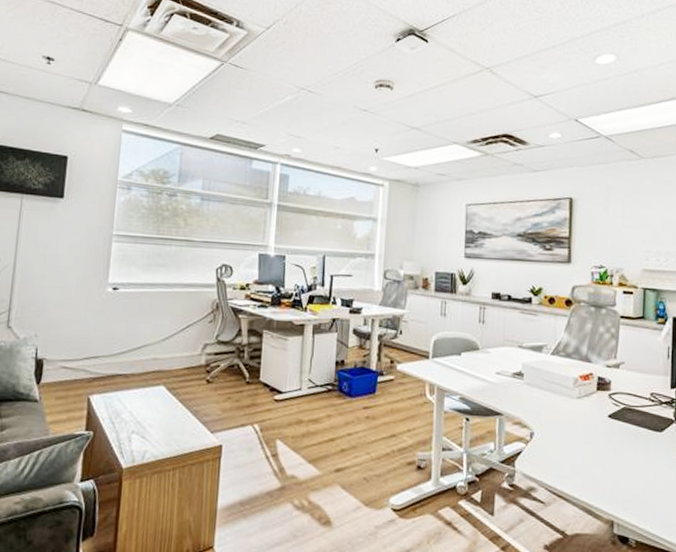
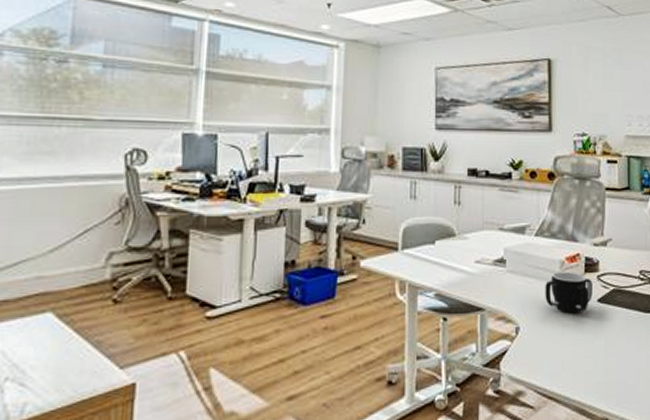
mug: none [558,388,604,426] -> present [545,272,592,314]

